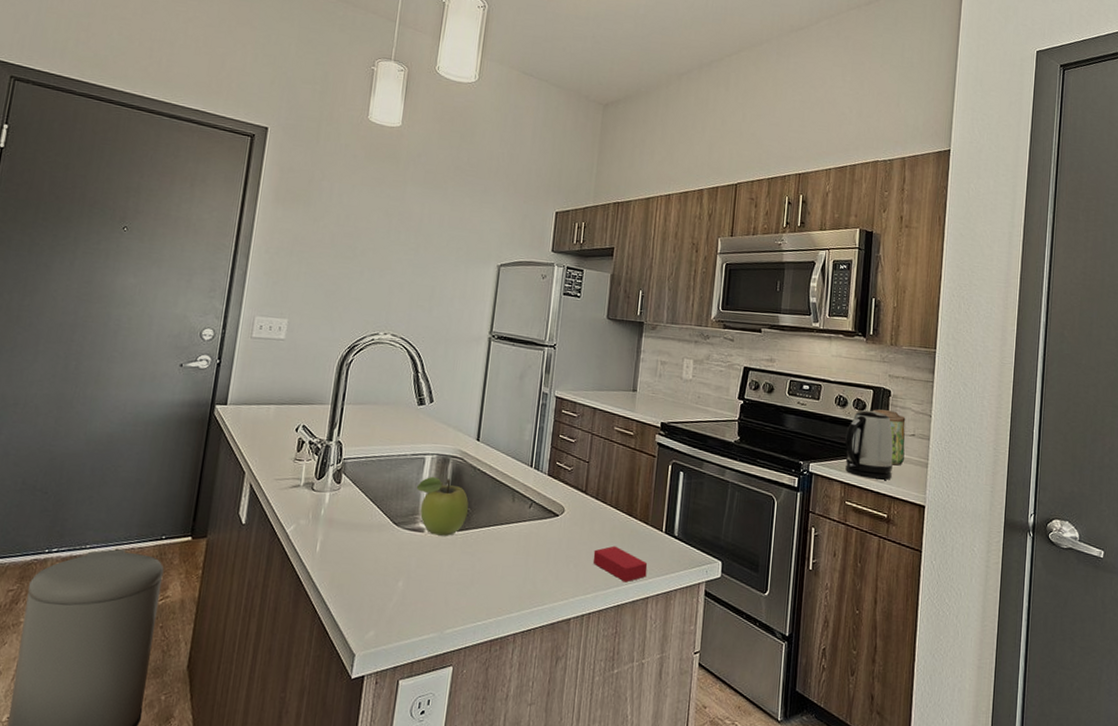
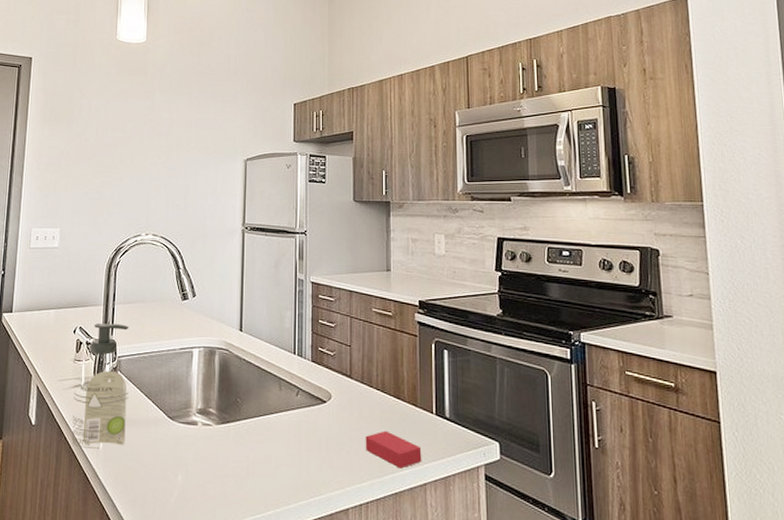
soap dispenser: none [286,423,358,551] -> present [72,323,129,449]
fruit: present [416,476,469,536] -> none [187,369,238,428]
kettle: present [845,410,894,481] -> none [616,273,674,347]
canister: present [872,409,906,466] -> none [641,270,685,330]

